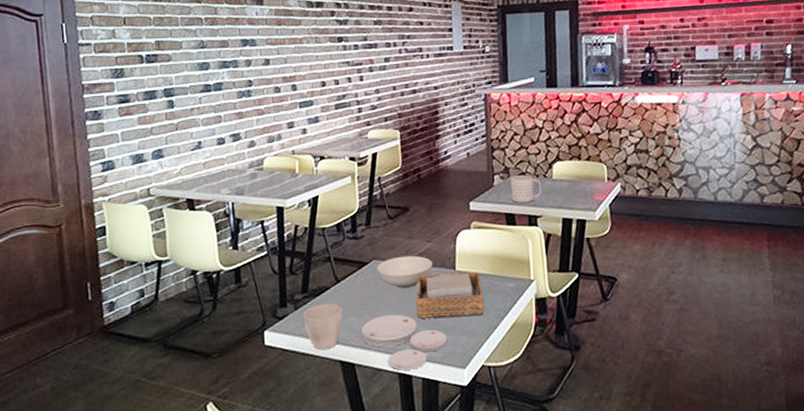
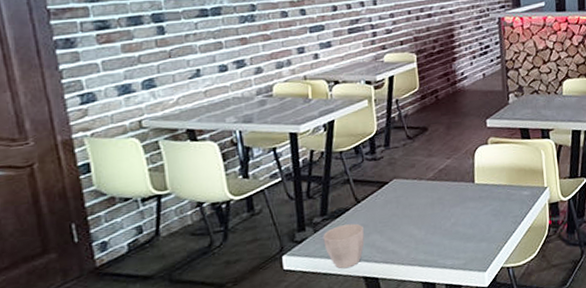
plate: present [361,314,448,371] -> none [383,228,469,280]
bowl: present [377,255,433,288] -> none [398,172,452,204]
napkin holder: present [416,272,485,319] -> none [437,183,503,231]
mug: present [510,175,542,203] -> none [524,92,553,118]

